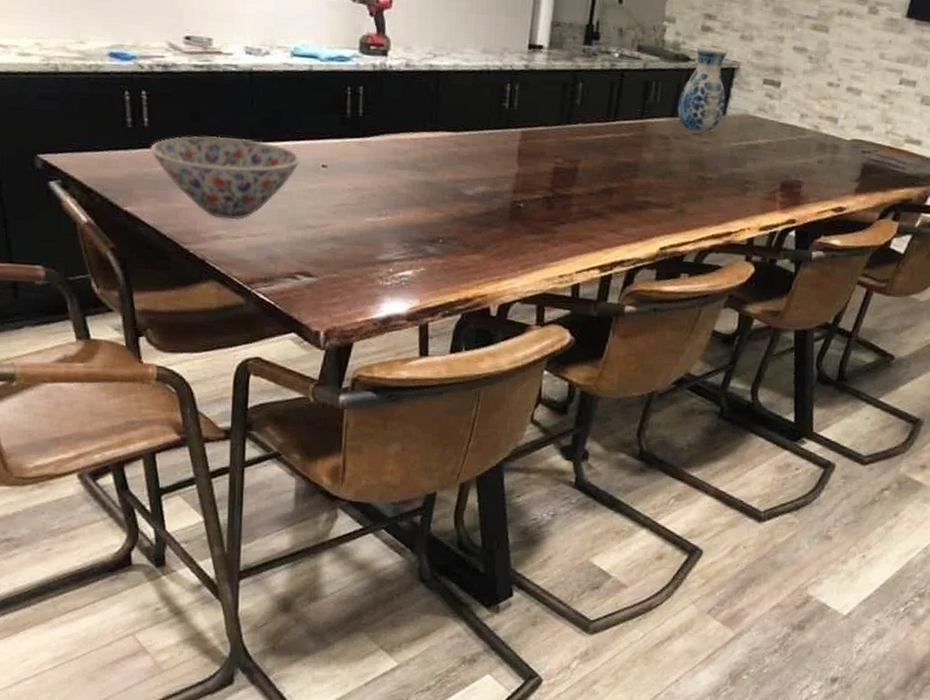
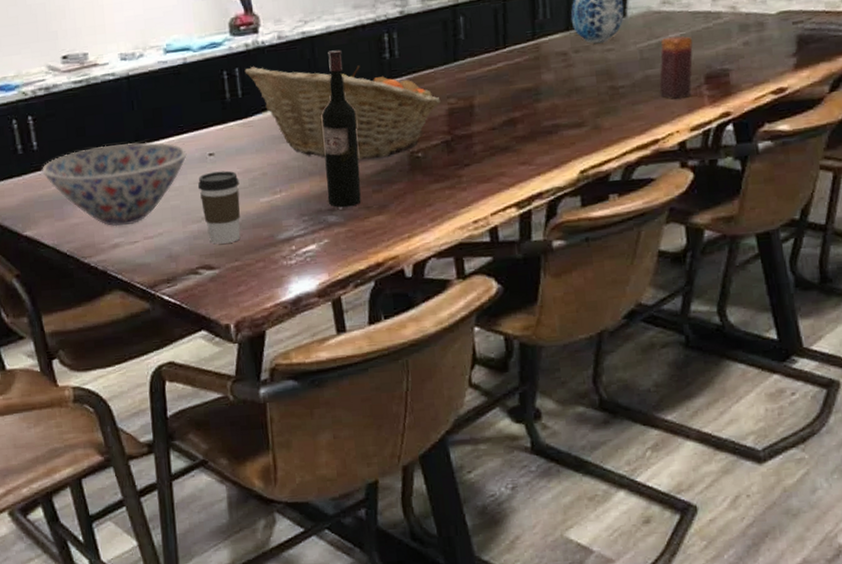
coffee cup: none [307,183,348,255] -> present [198,170,241,244]
fruit basket: none [368,88,549,201] -> present [244,65,441,160]
wine bottle: none [430,89,469,242] -> present [322,50,361,208]
candle: none [740,141,777,200] -> present [659,36,693,99]

